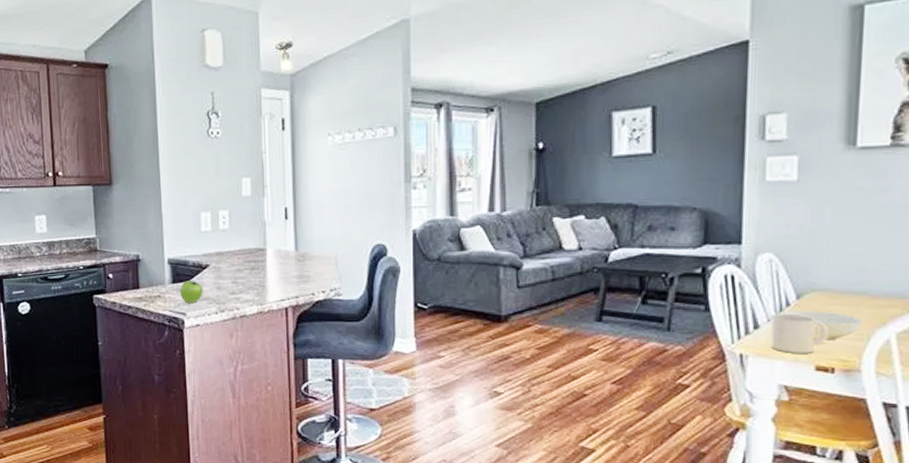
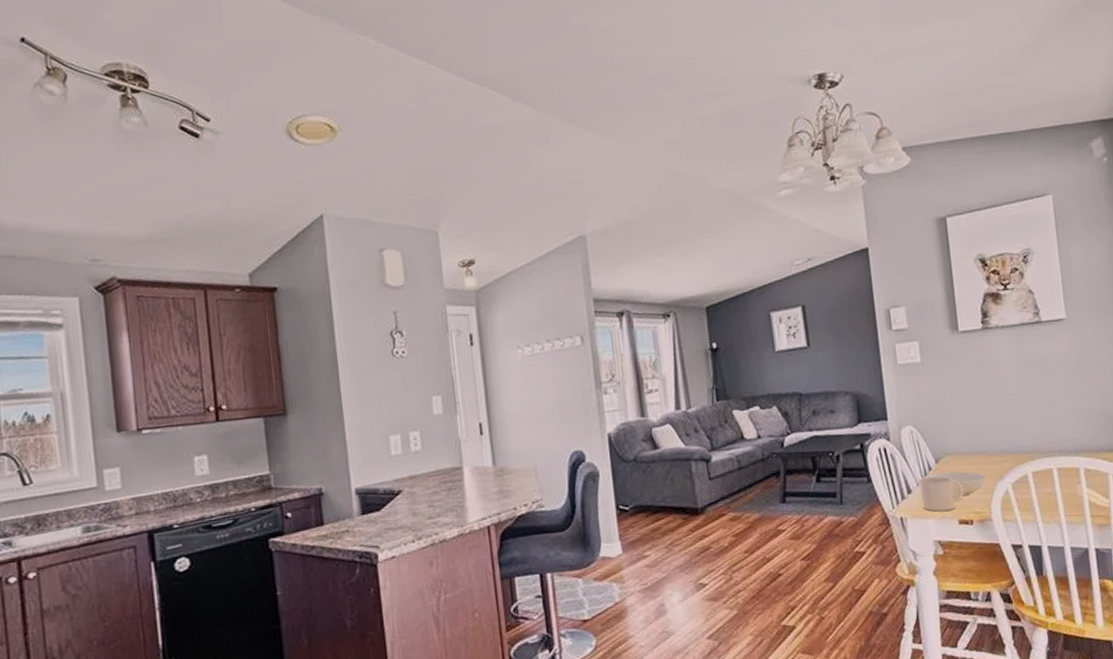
fruit: present [180,281,203,303] -> none [370,509,397,535]

